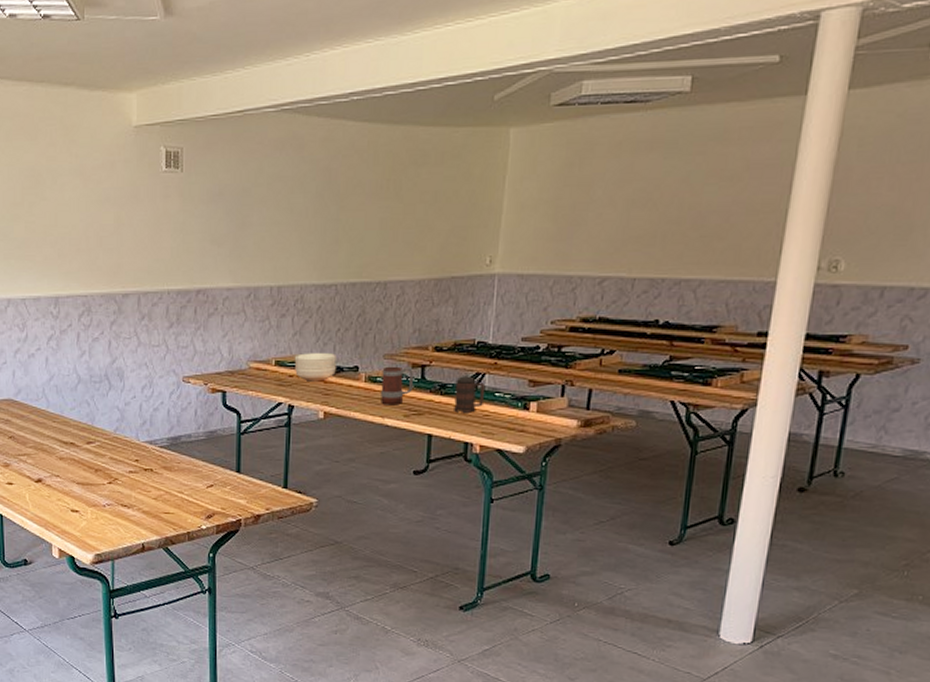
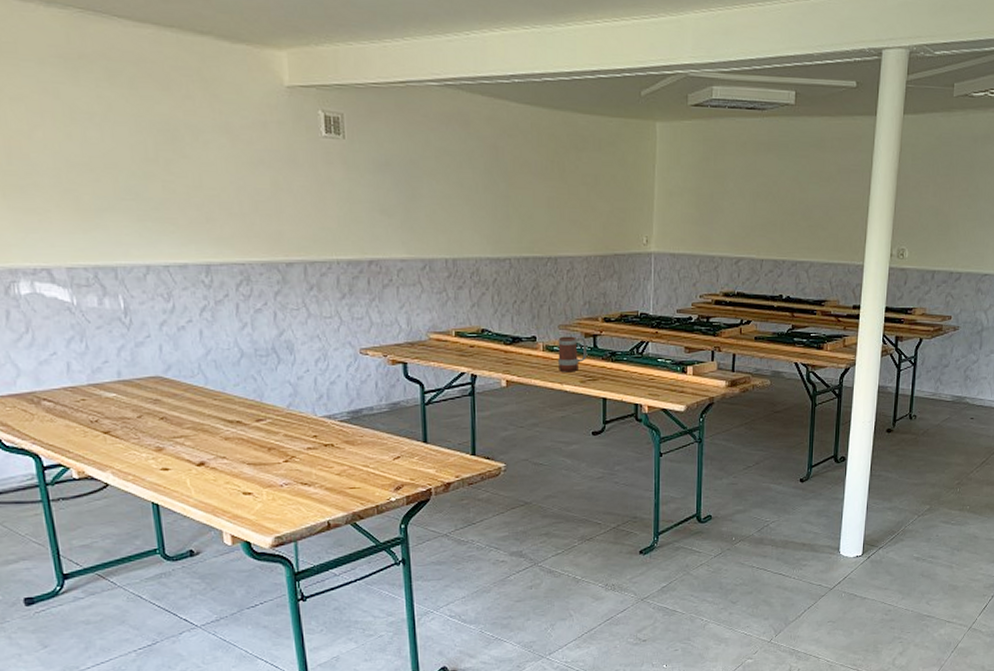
bowl: present [294,353,336,382] -> none [473,324,515,352]
beer mug: present [454,376,486,413] -> none [624,344,650,377]

